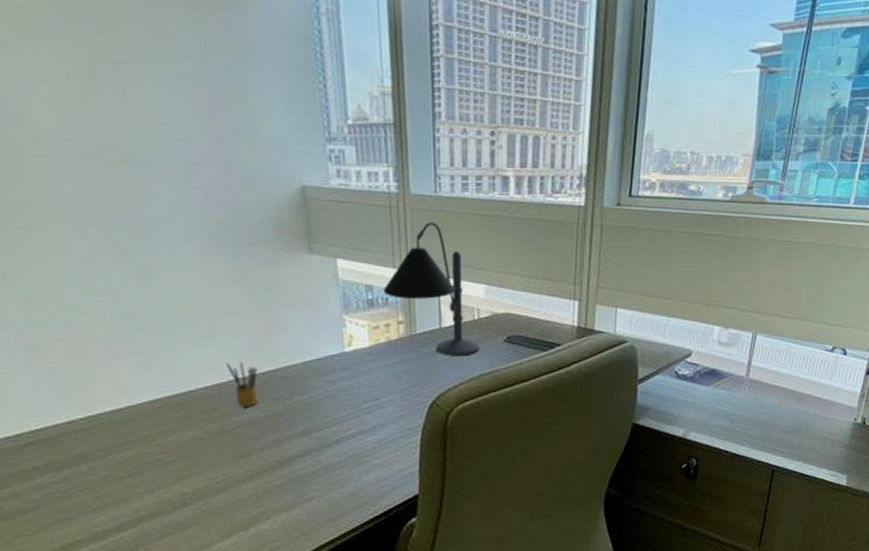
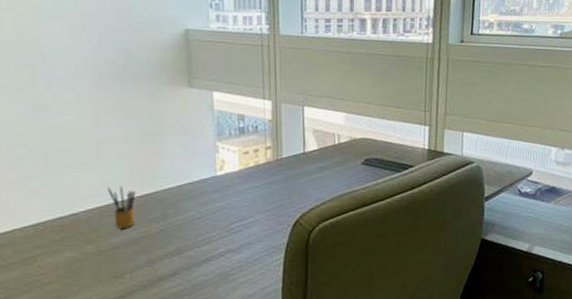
desk lamp: present [384,222,481,356] -> none [254,58,340,178]

